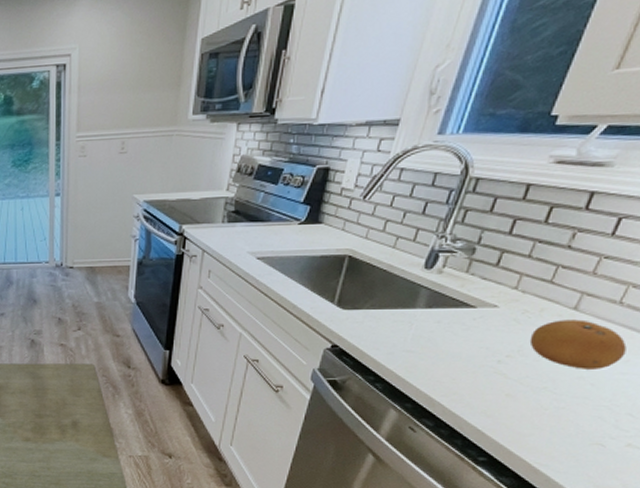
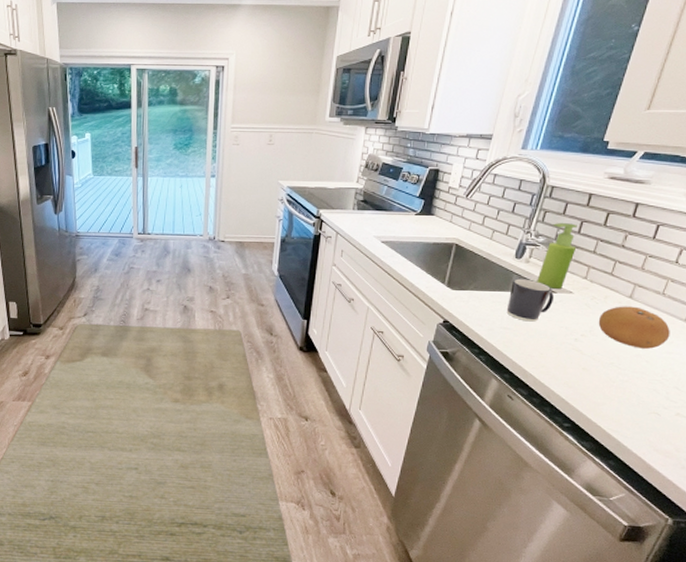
mug: none [410,292,474,343] -> present [506,278,555,322]
soap dispenser: none [451,221,509,302] -> present [537,222,577,289]

